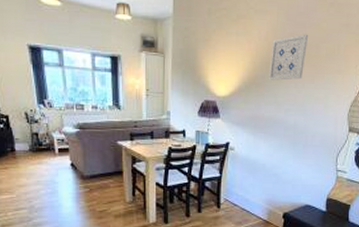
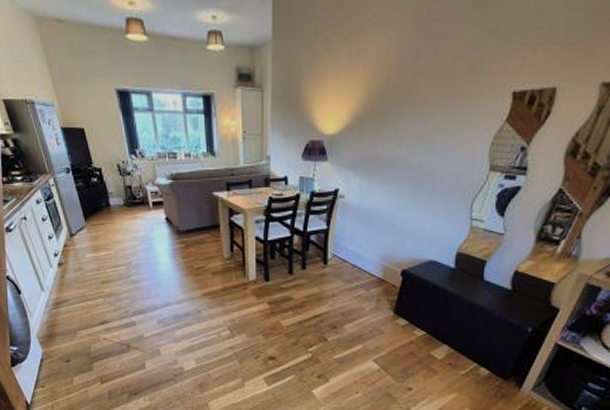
wall art: present [269,34,309,81] -> none [388,48,442,111]

